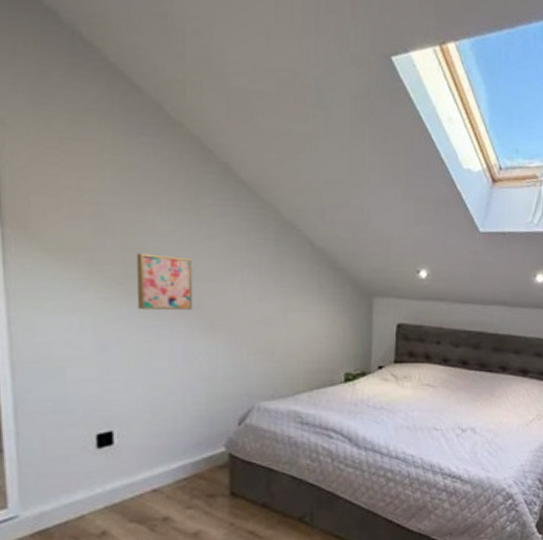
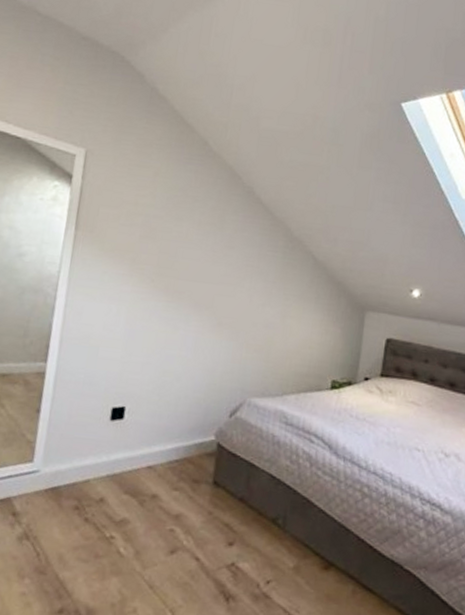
wall art: present [136,253,193,311] -> none [163,256,212,308]

